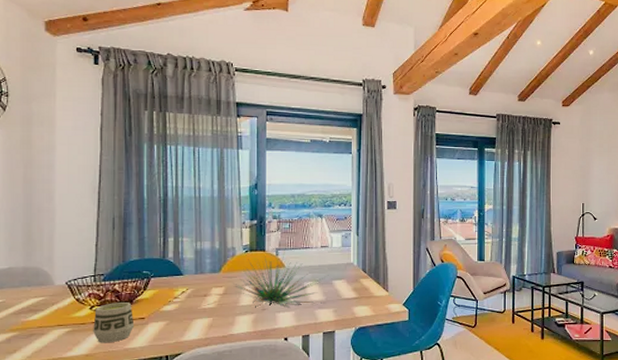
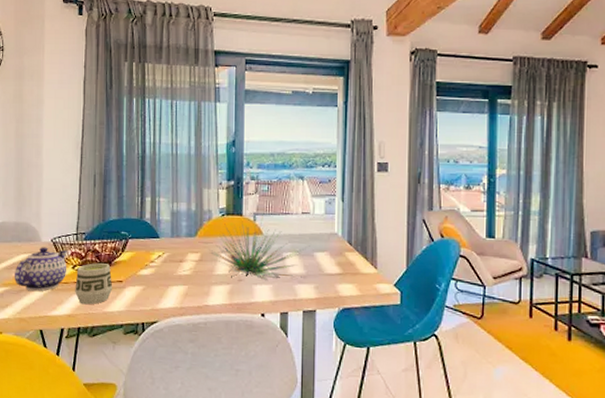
teapot: none [24,290,84,335] -> present [15,247,67,292]

